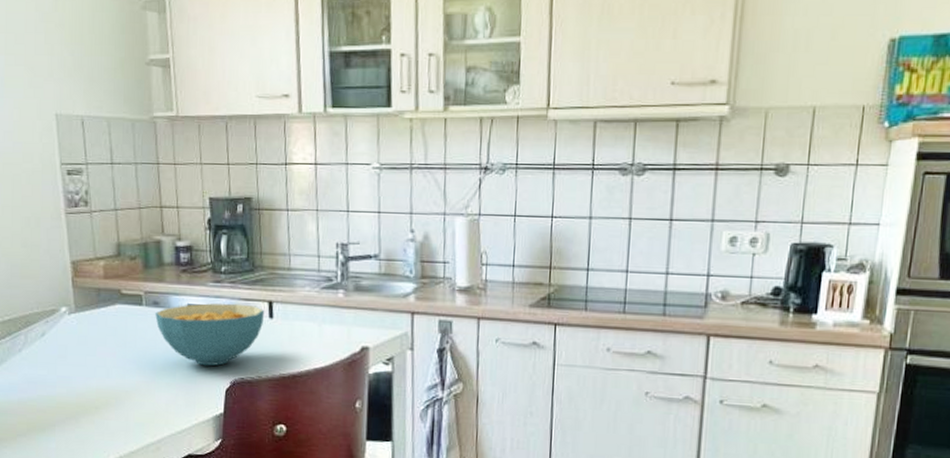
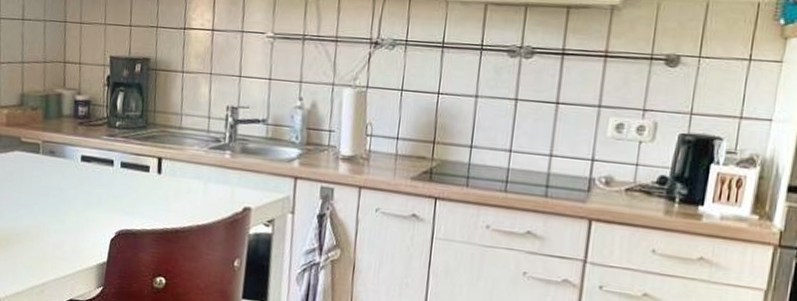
cereal bowl: present [155,303,265,366] -> none [50,155,154,216]

